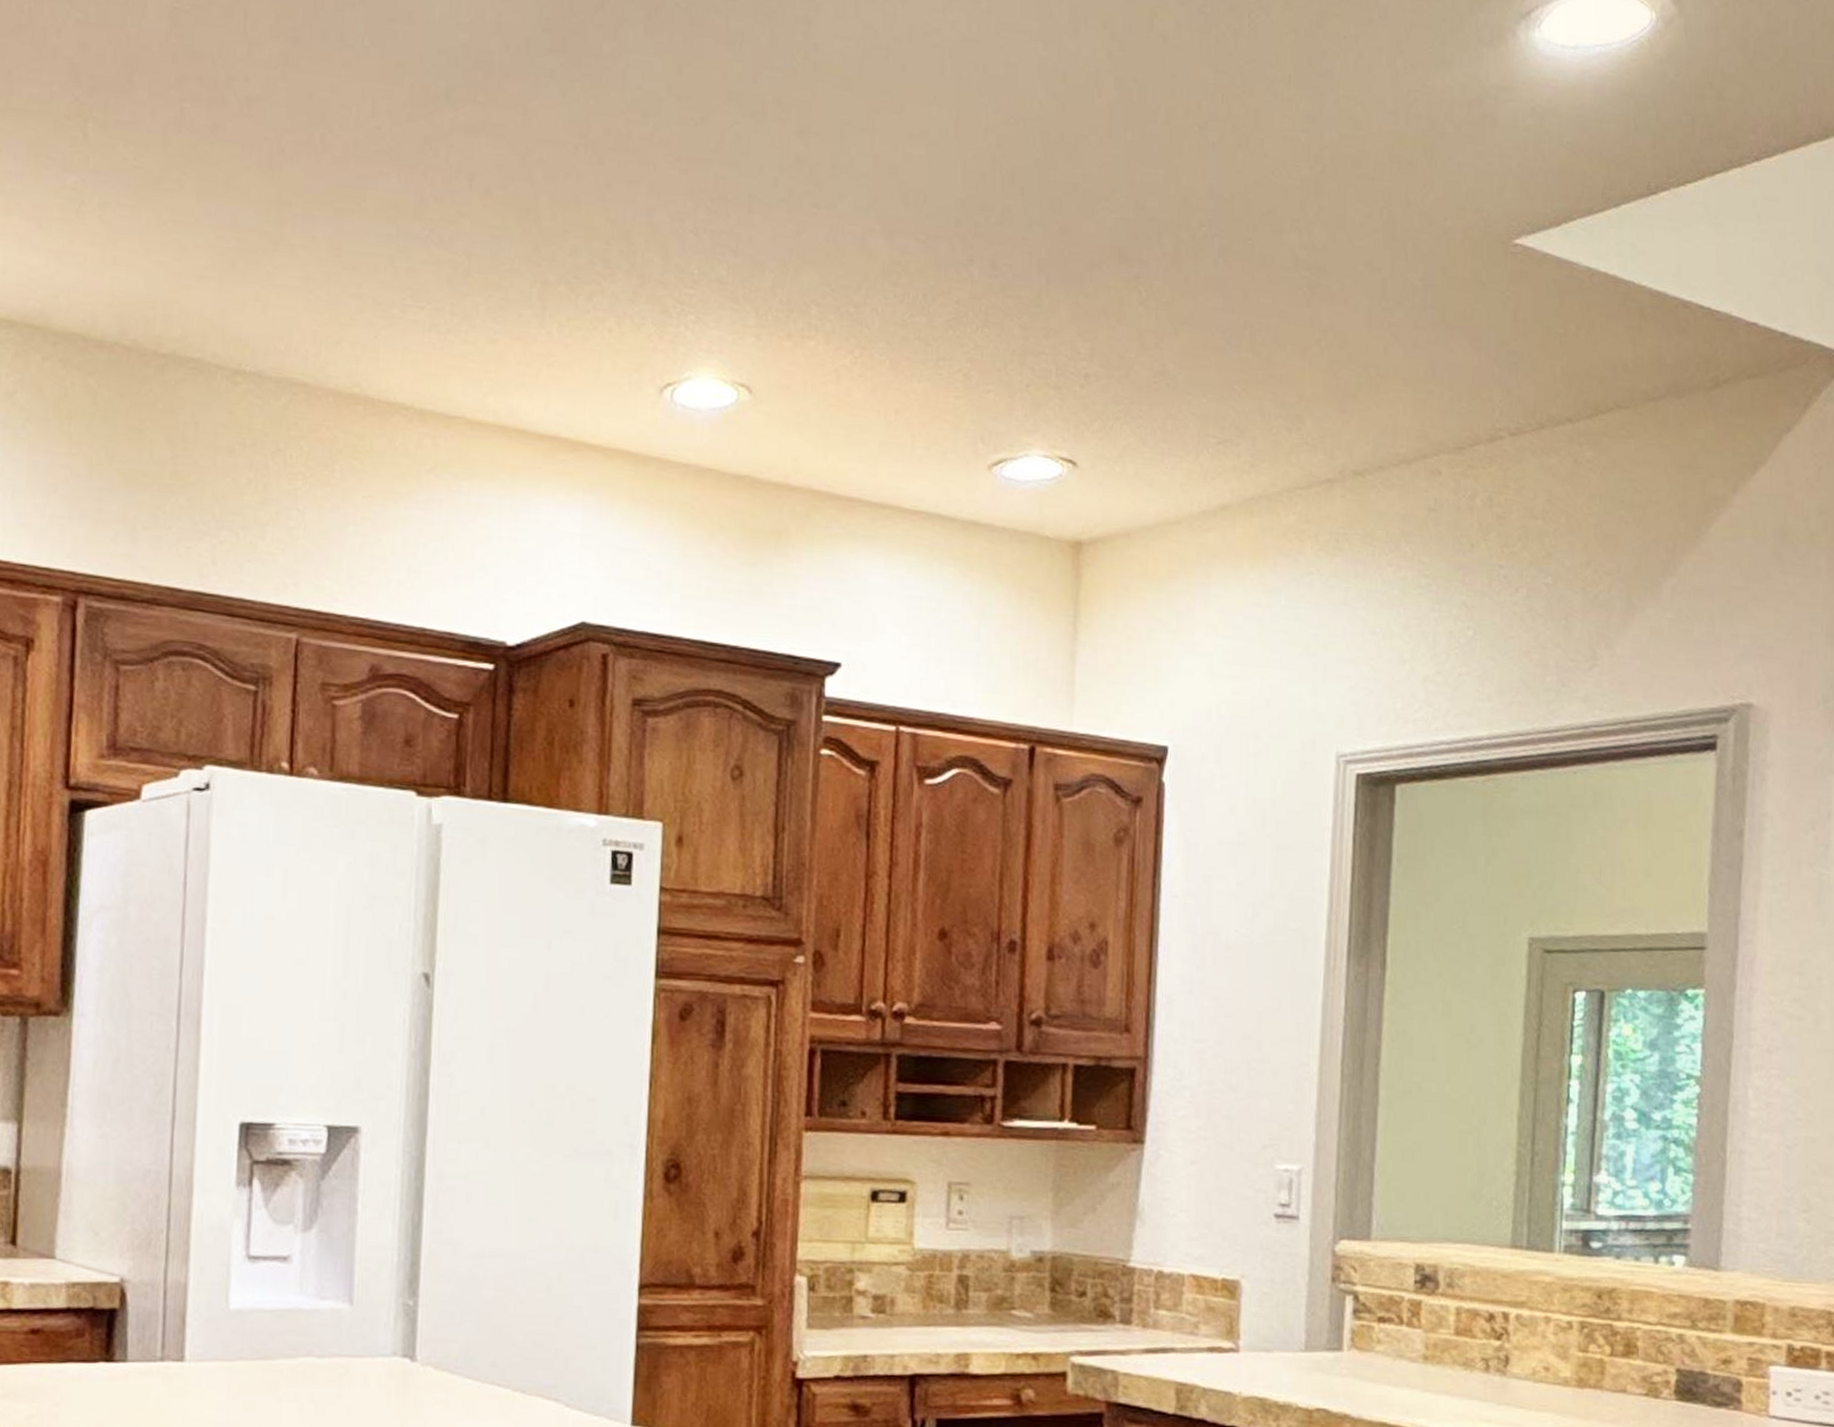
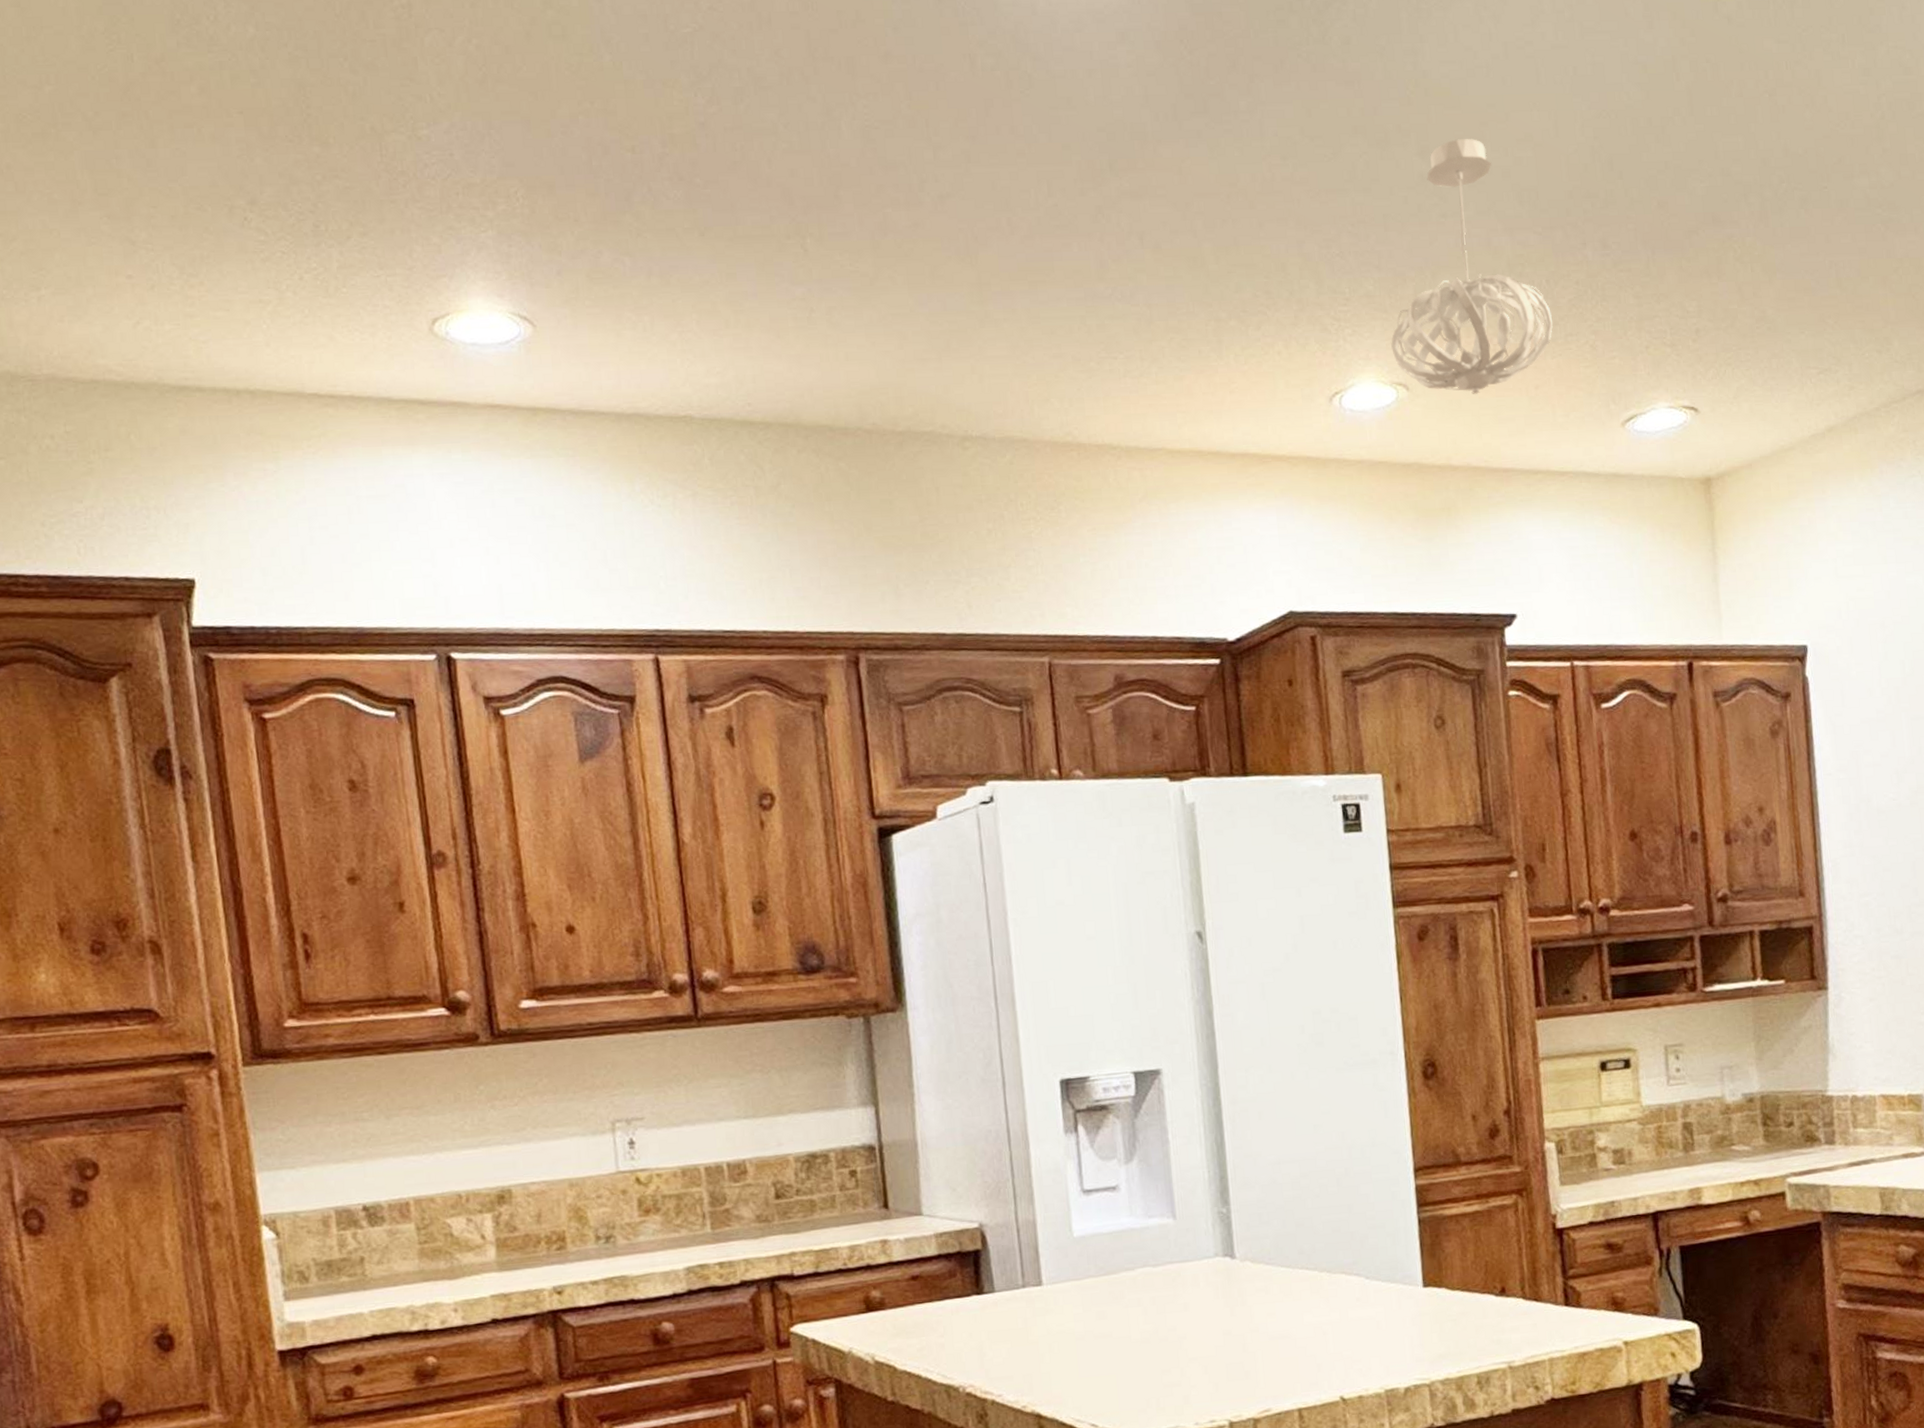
pendant light: none [738,123,925,409] -> present [1391,139,1553,394]

